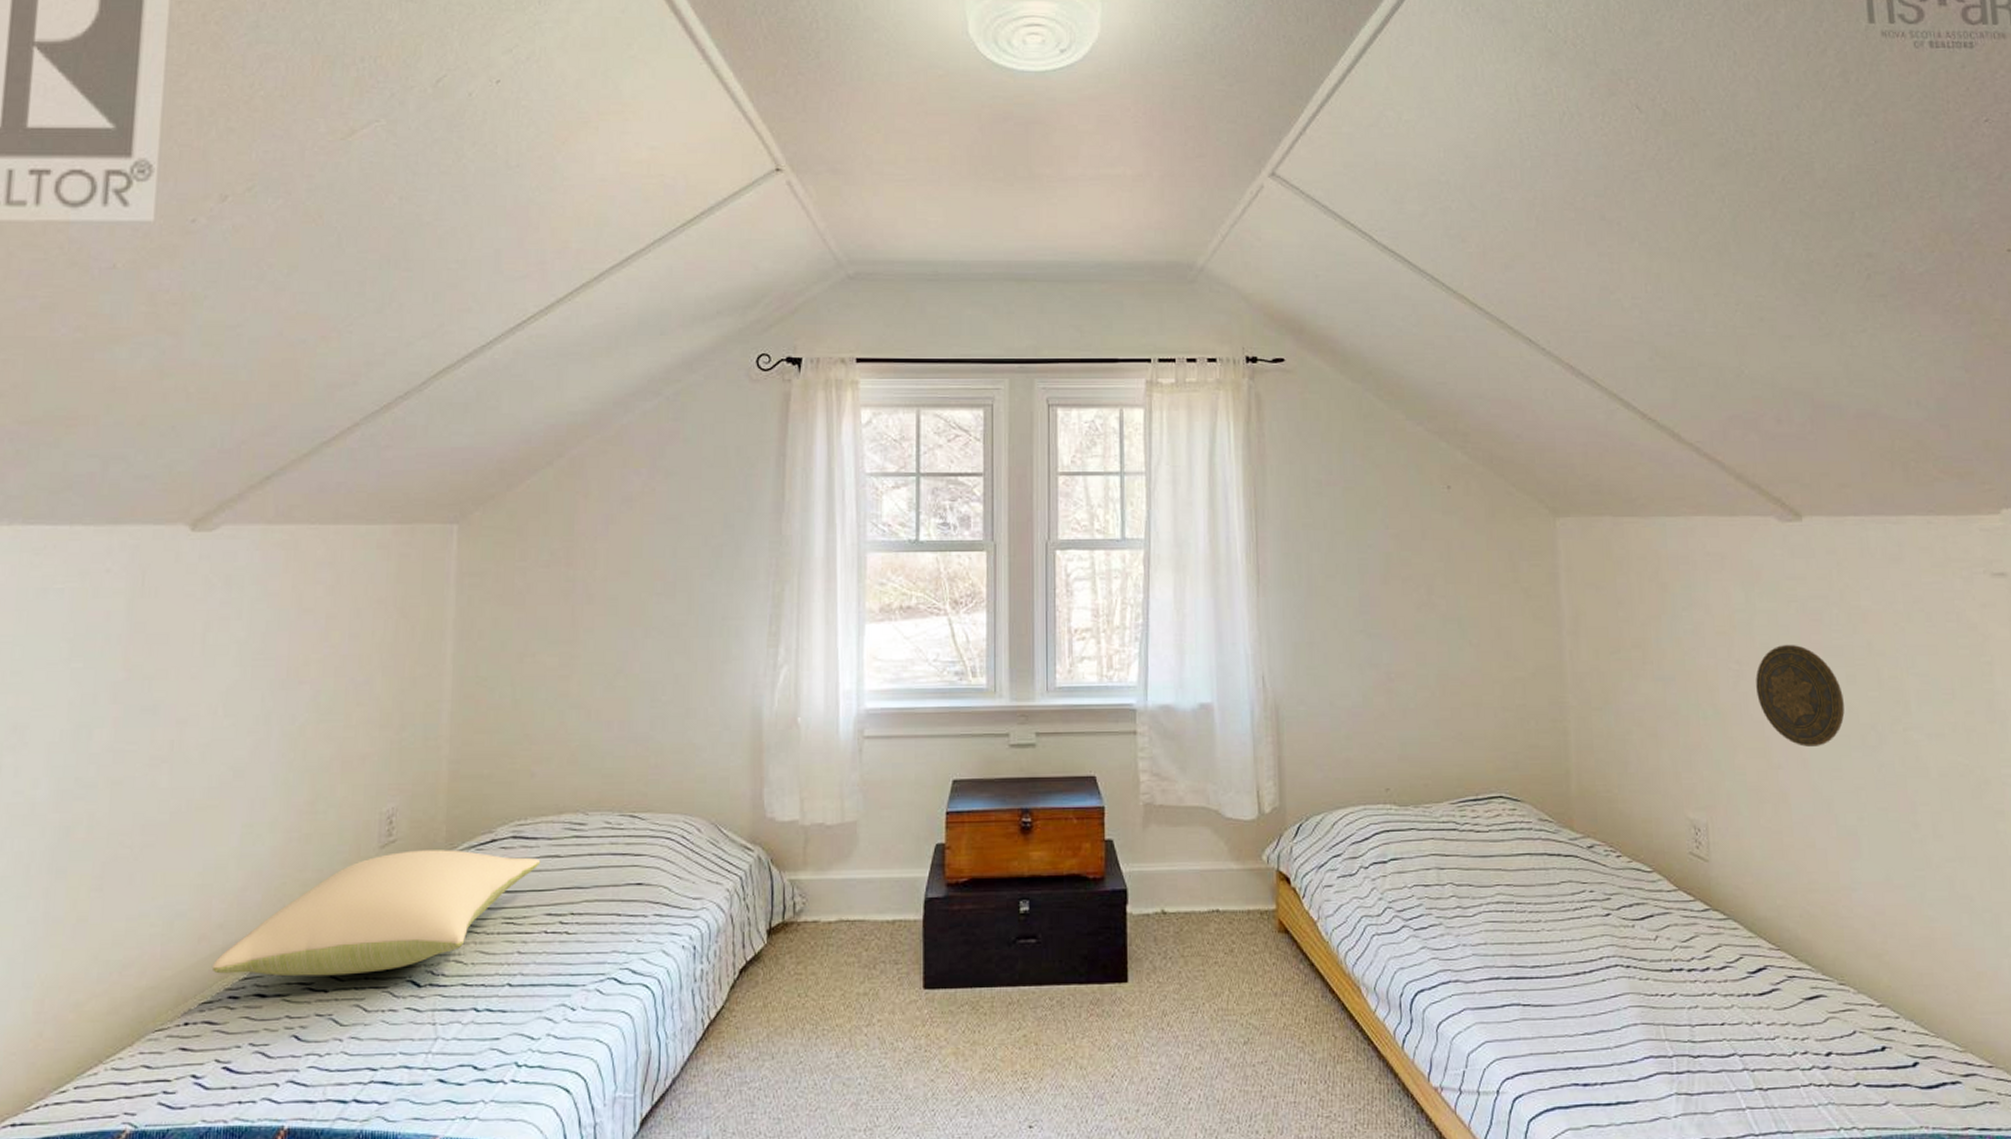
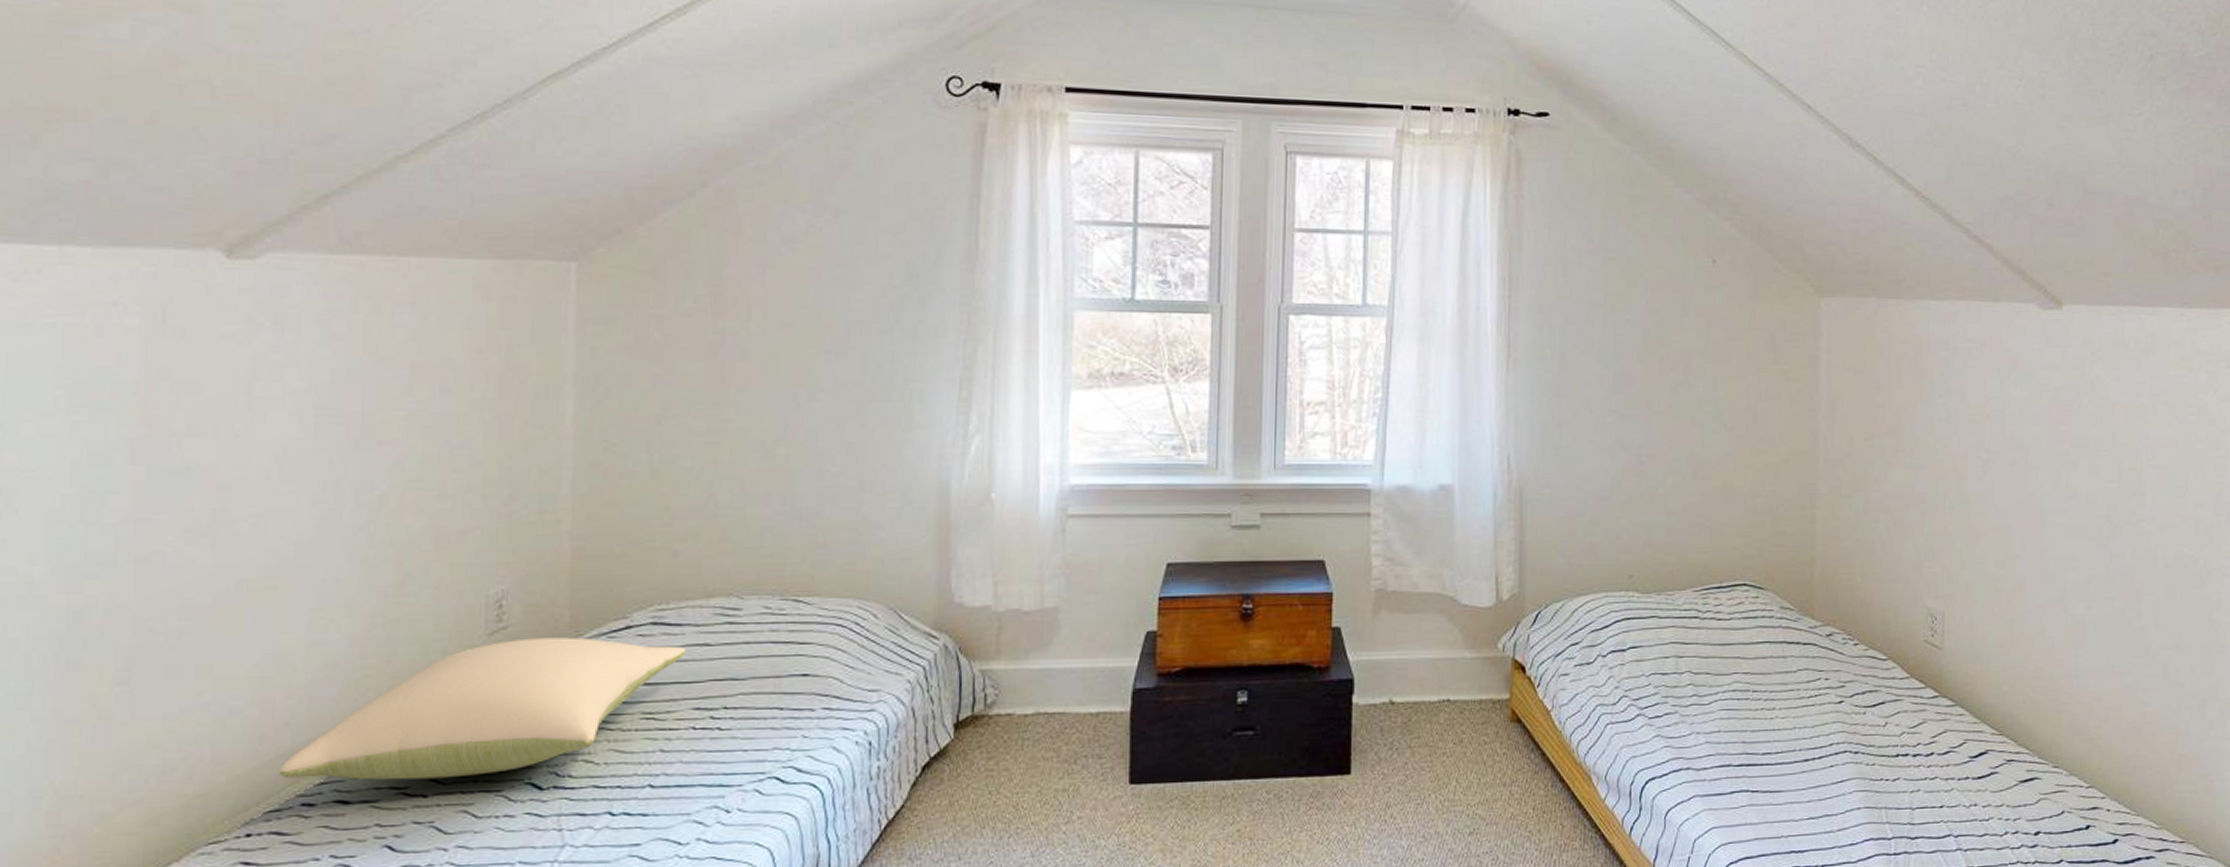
decorative plate: present [1756,644,1845,747] -> none [2003,434,2084,537]

